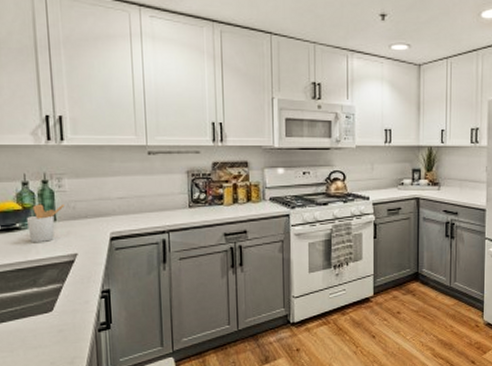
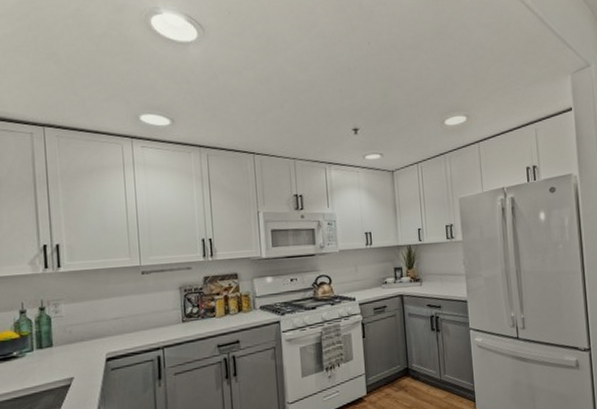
utensil holder: present [27,204,64,243] -> none [24,328,61,371]

